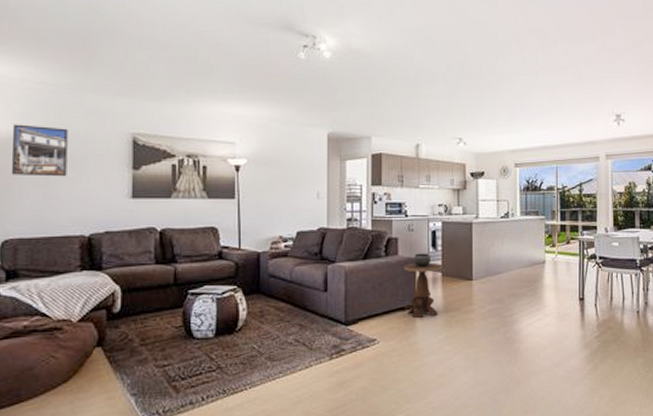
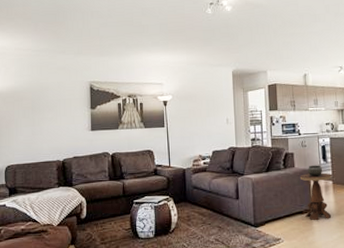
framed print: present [11,124,68,177] -> none [10,81,47,118]

